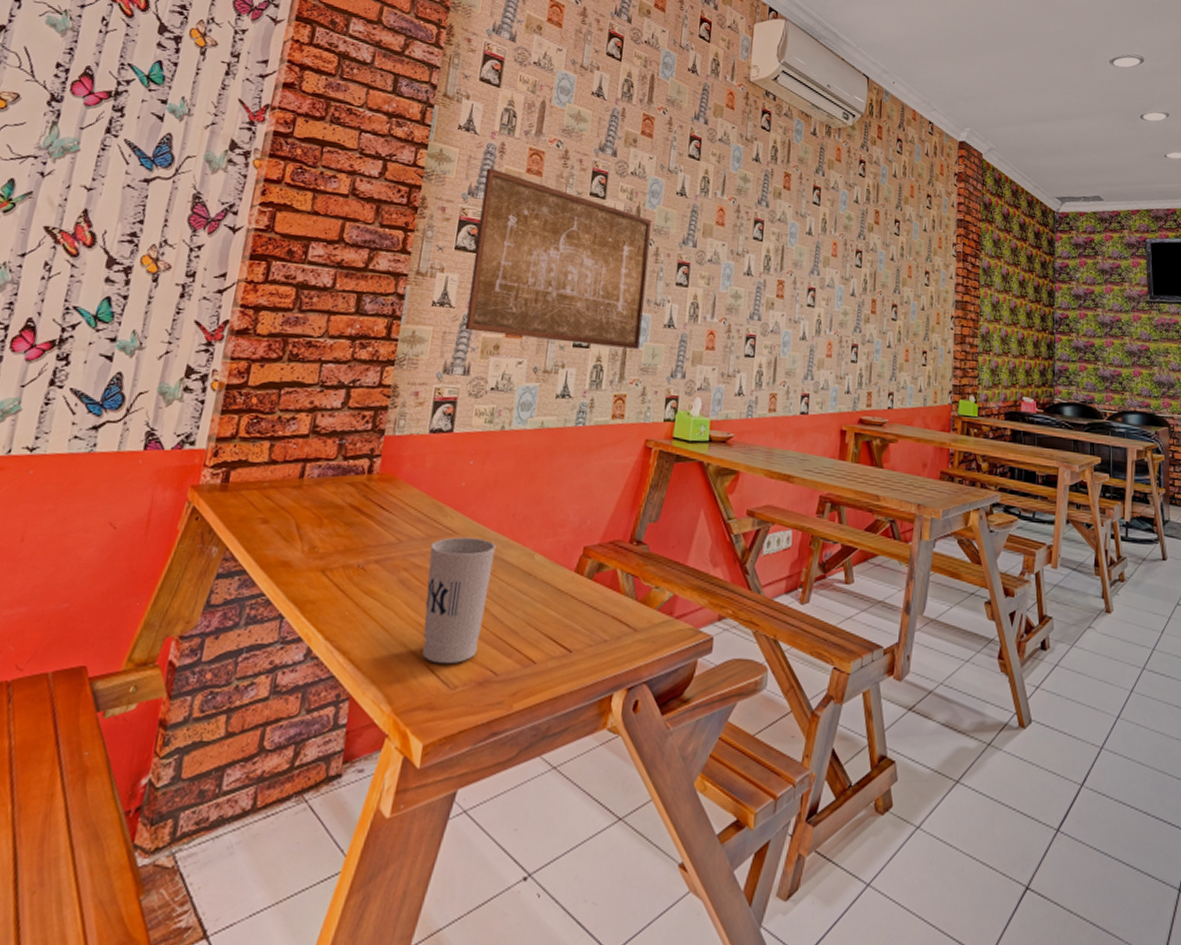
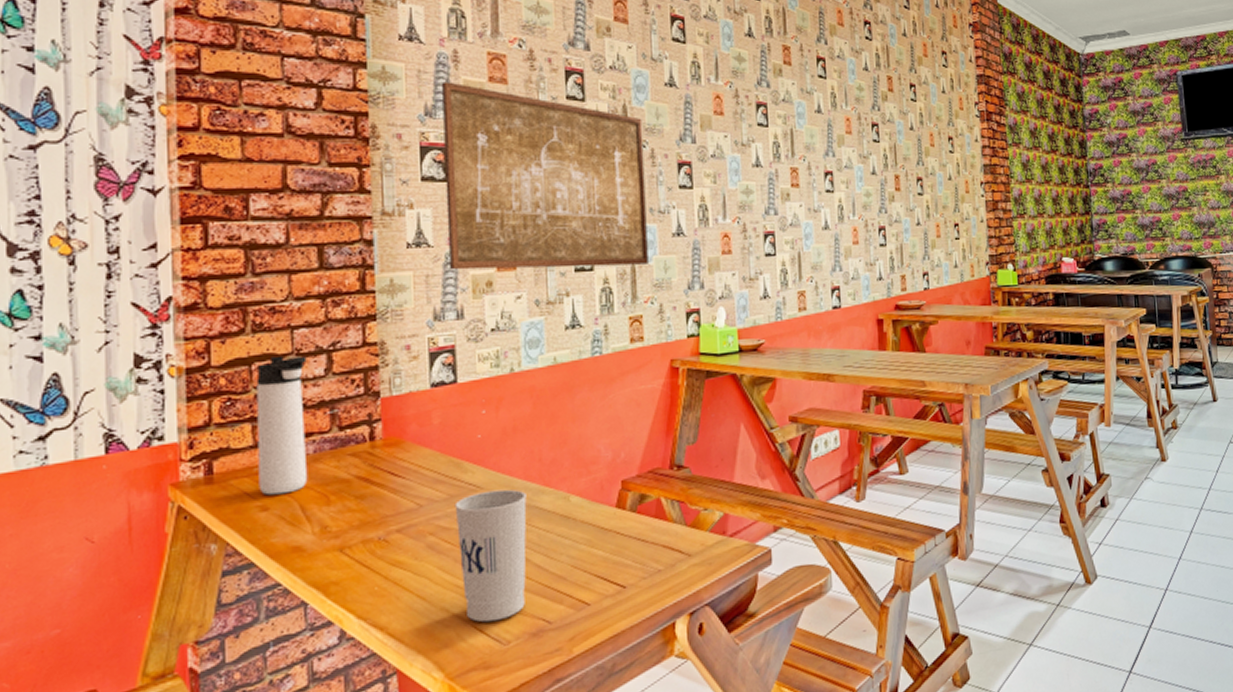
thermos bottle: none [264,384,329,511] -> present [256,355,308,496]

